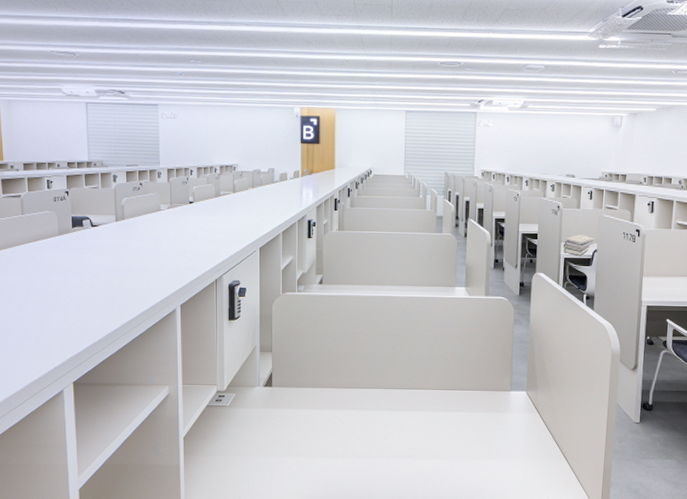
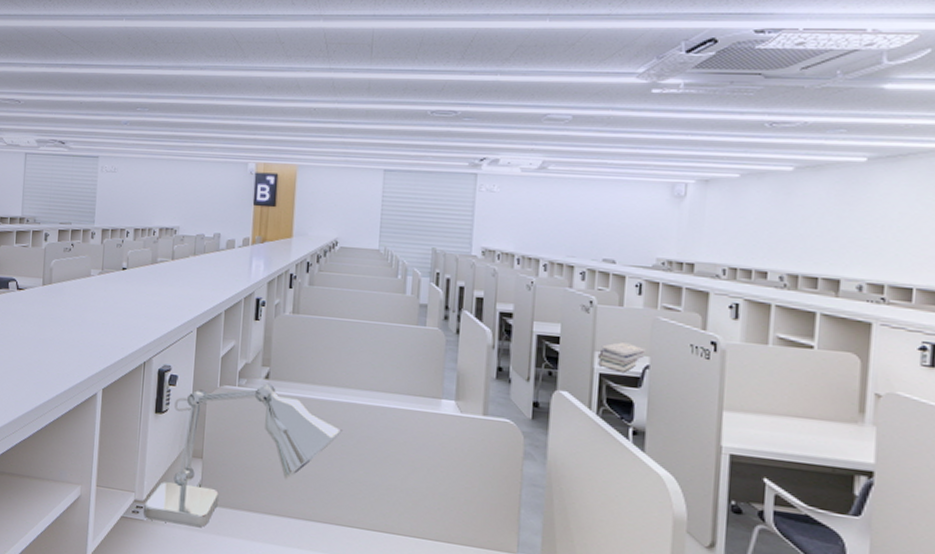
desk lamp: none [226,287,382,405] -> present [144,383,342,528]

